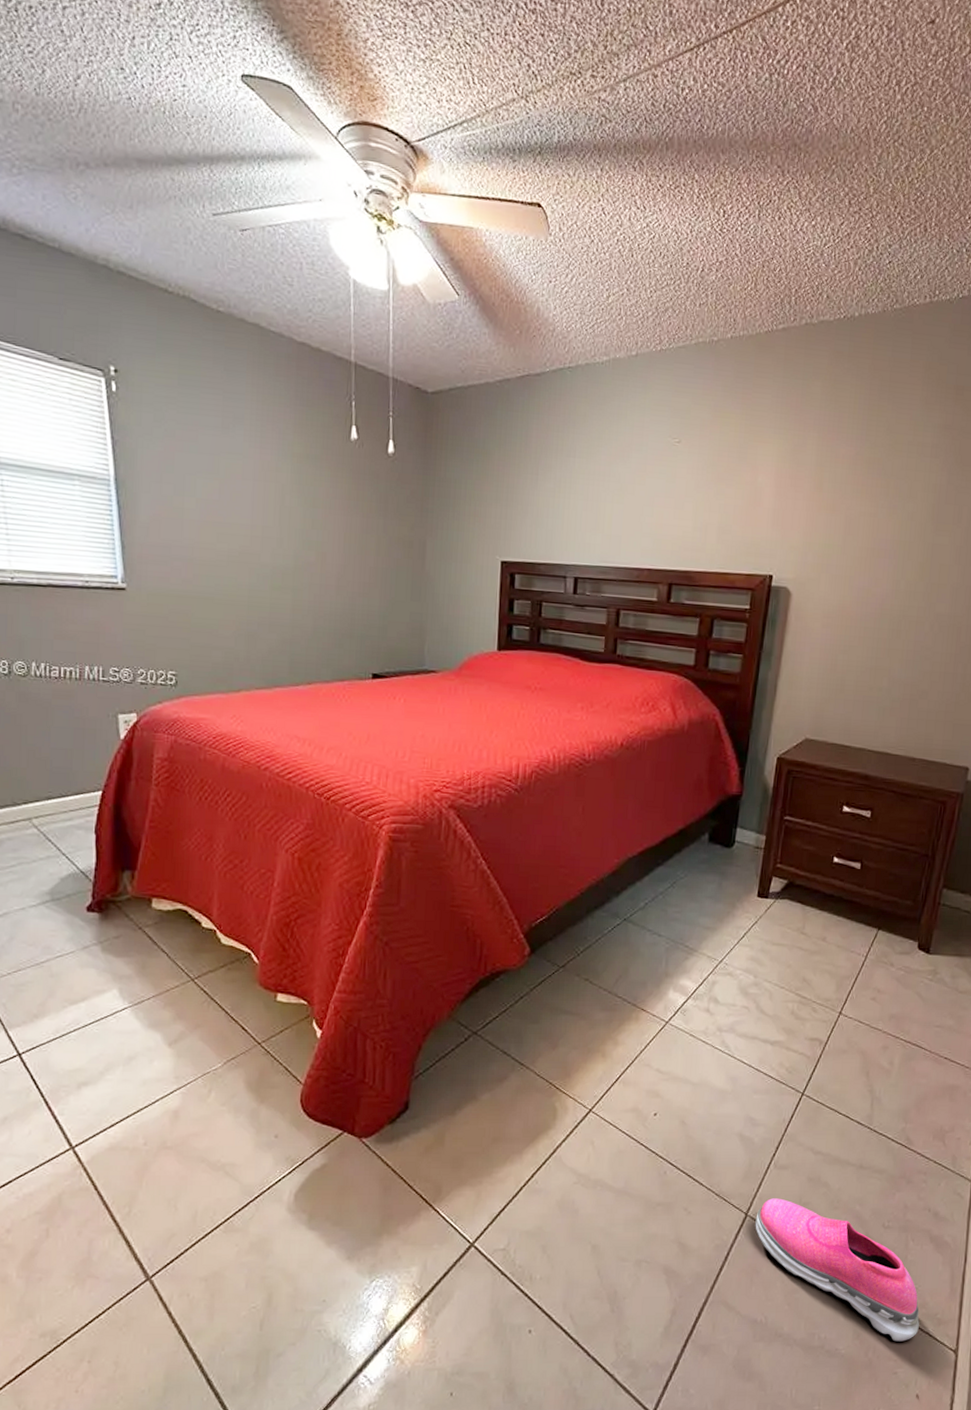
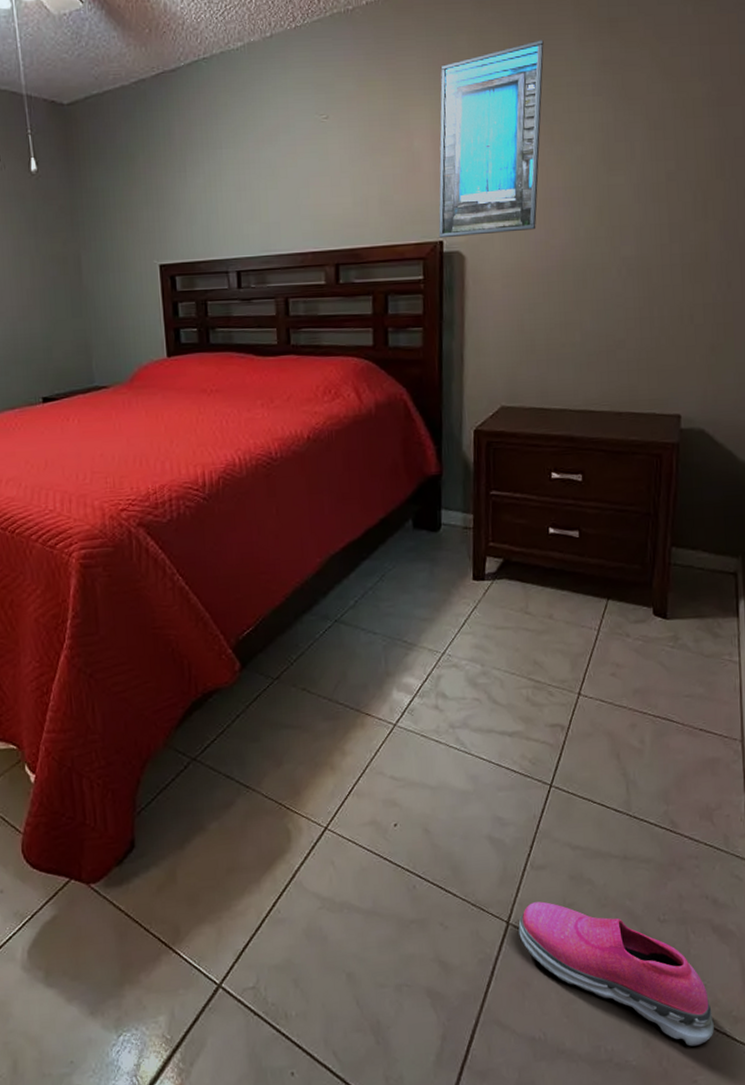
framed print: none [769,396,893,576] -> present [438,40,544,239]

